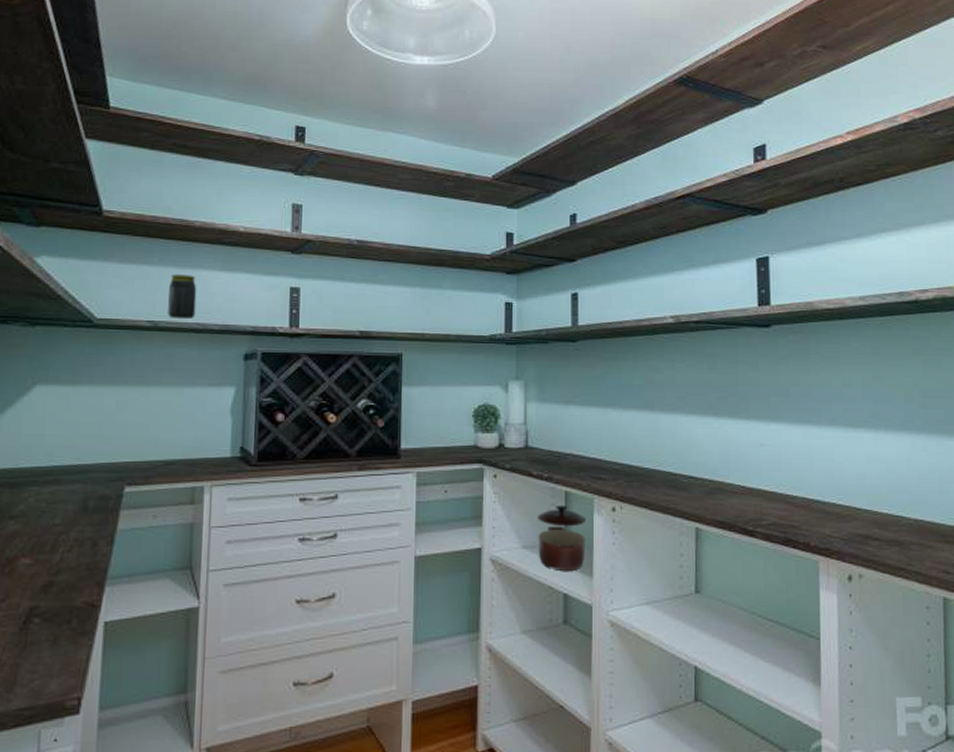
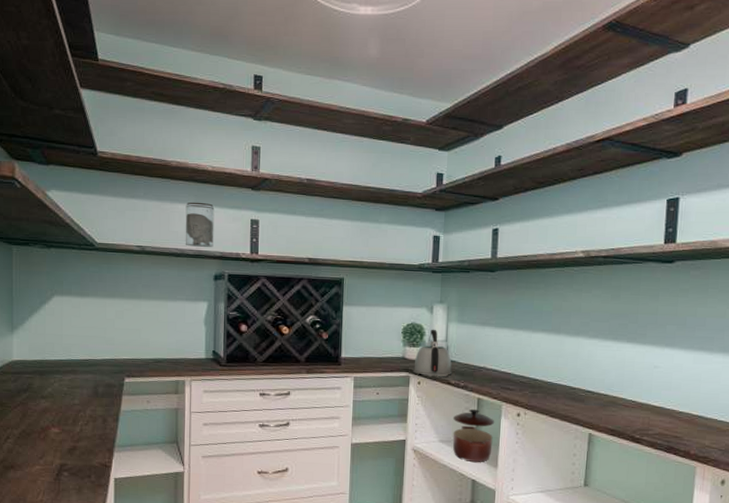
jar: present [168,273,197,319] -> none [153,206,175,245]
jar: none [208,268,246,321] -> present [185,202,215,247]
kettle: none [488,410,534,468] -> present [413,329,453,378]

